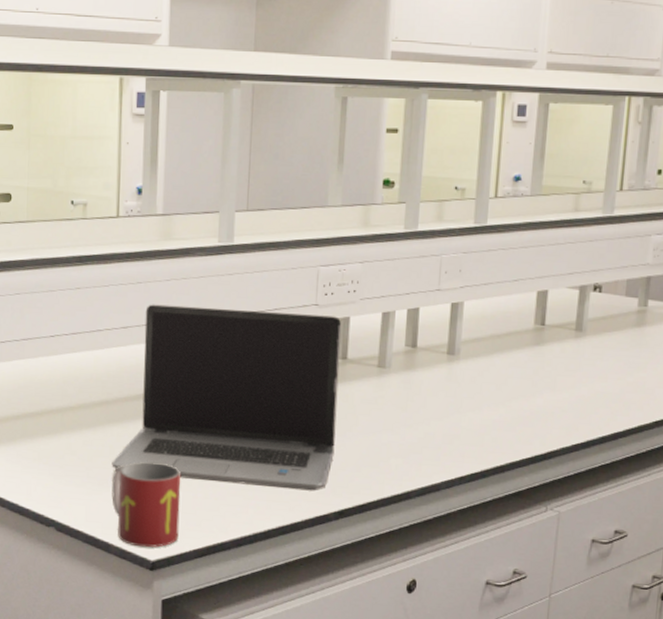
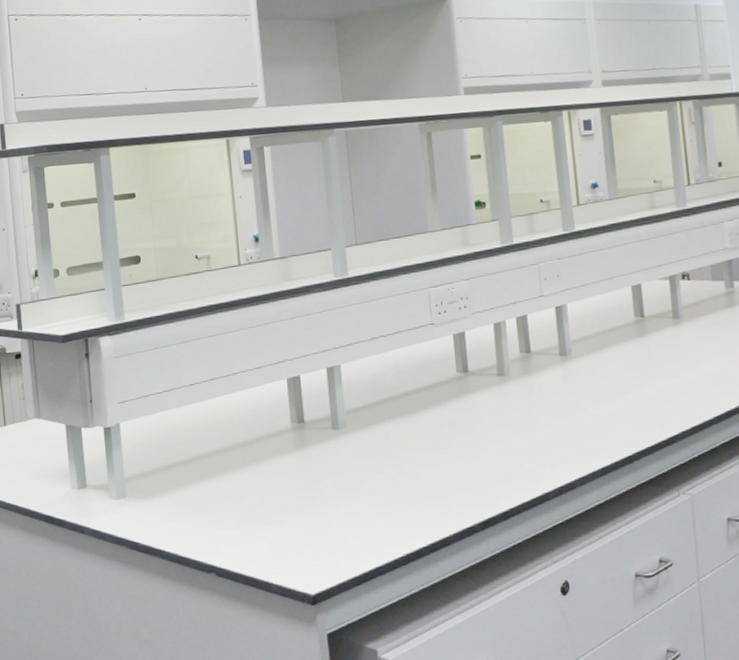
laptop computer: present [111,304,342,491] -> none [262,332,471,508]
mug: present [111,461,181,548] -> none [264,494,335,583]

